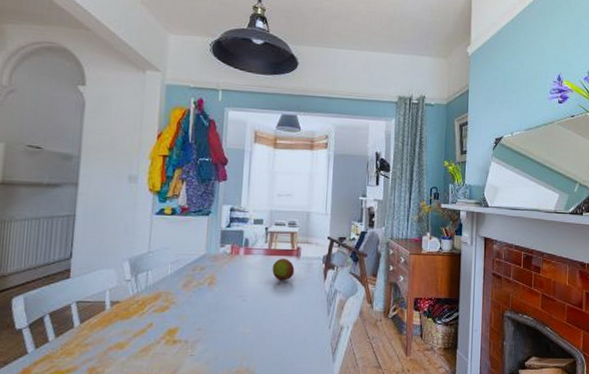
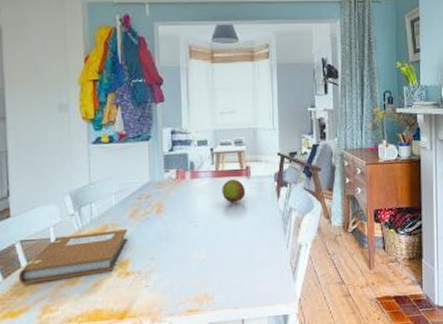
notebook: none [69,298,180,343] -> present [18,229,128,283]

